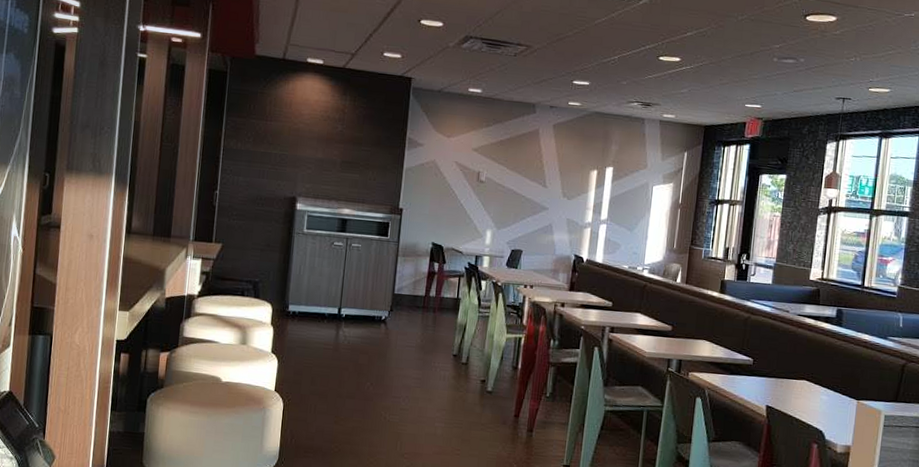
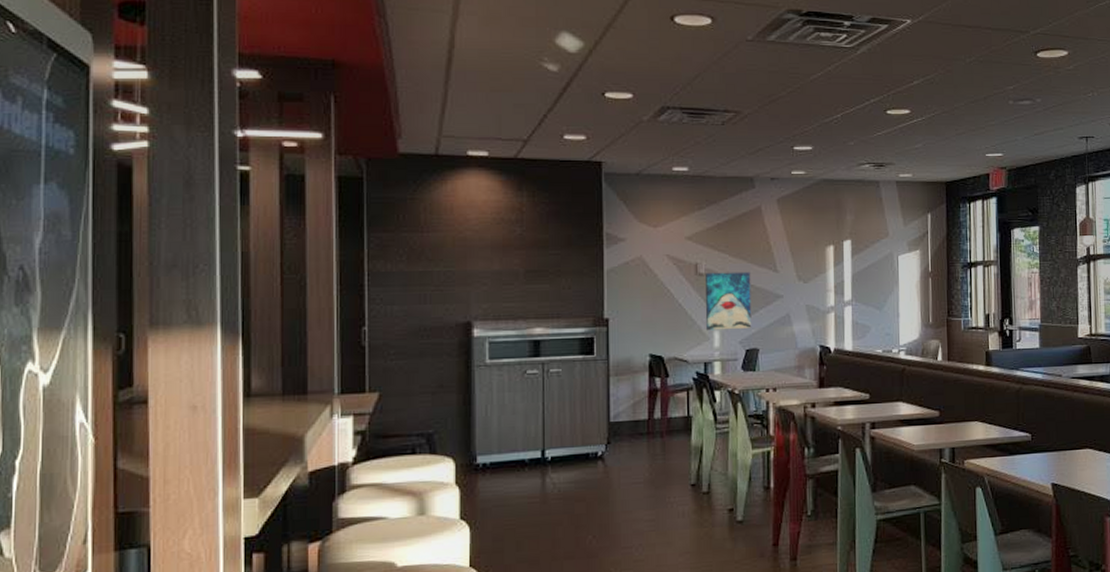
wall art: none [480,180,523,233] -> present [705,271,752,331]

